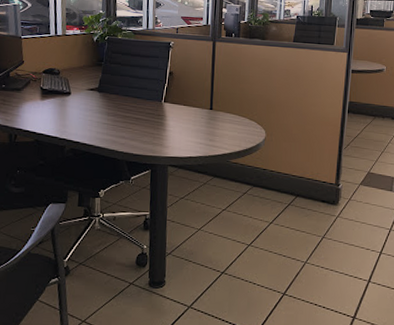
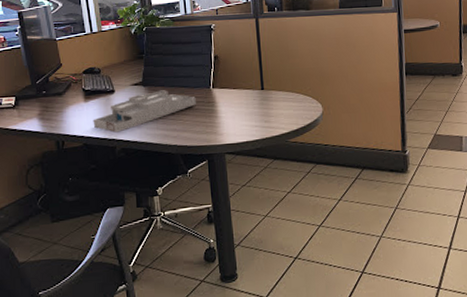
desk organizer: none [46,98,147,133] -> present [93,90,196,133]

